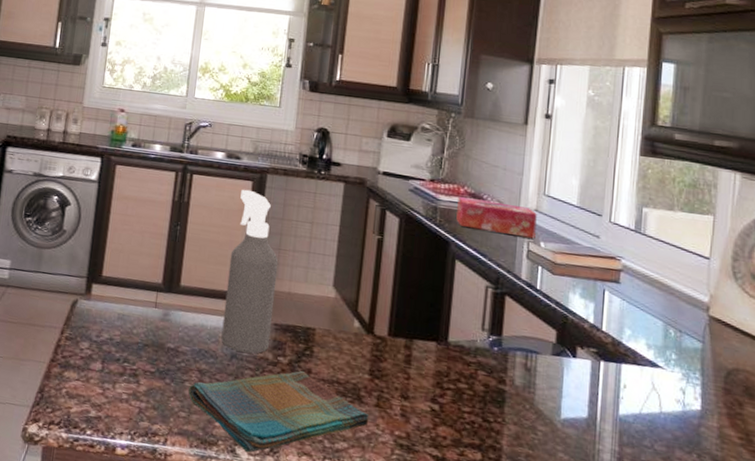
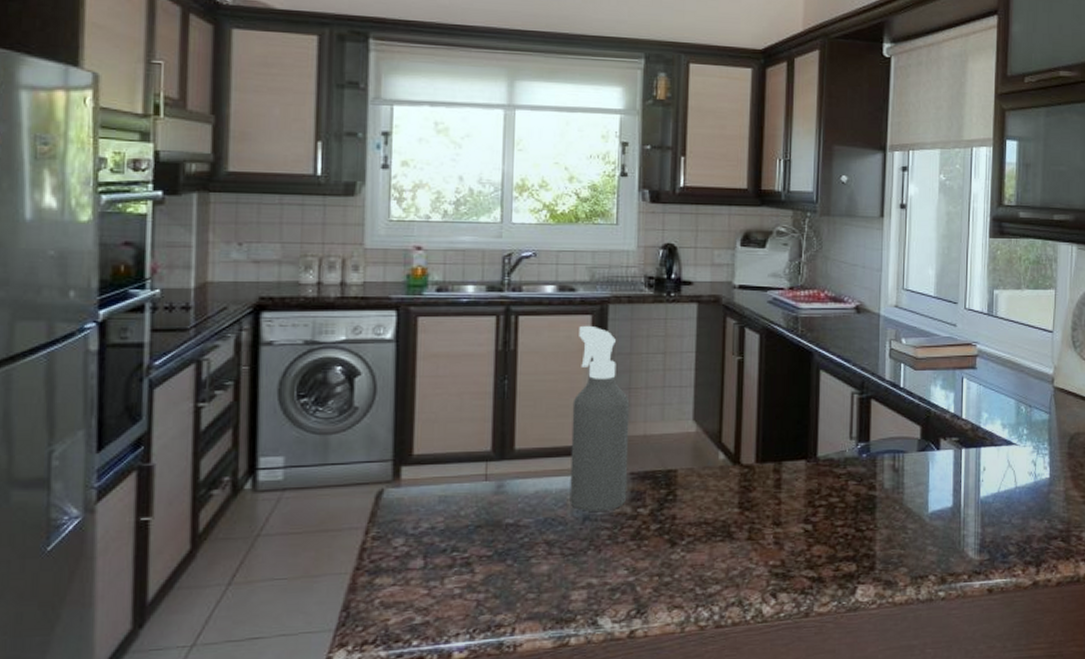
dish towel: present [188,370,369,453] -> none [536,518,742,621]
tissue box: present [456,197,537,239] -> none [818,302,897,336]

